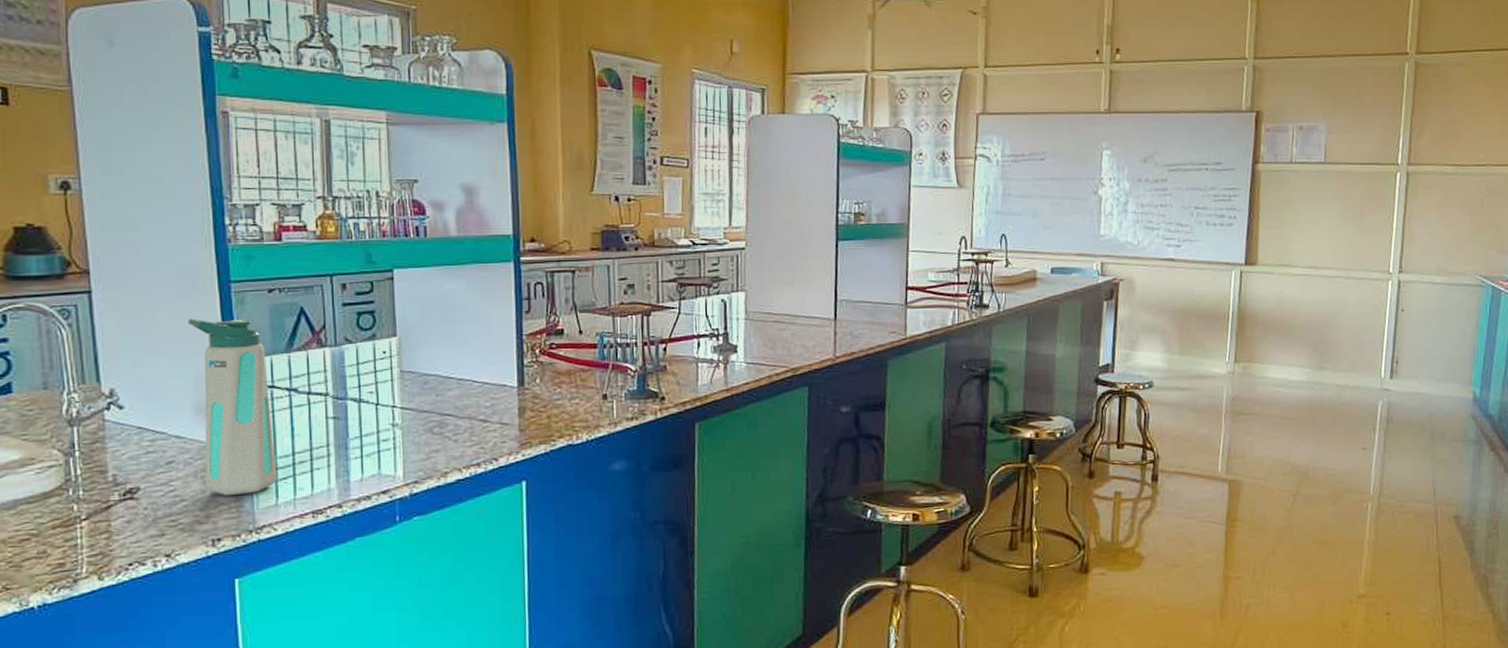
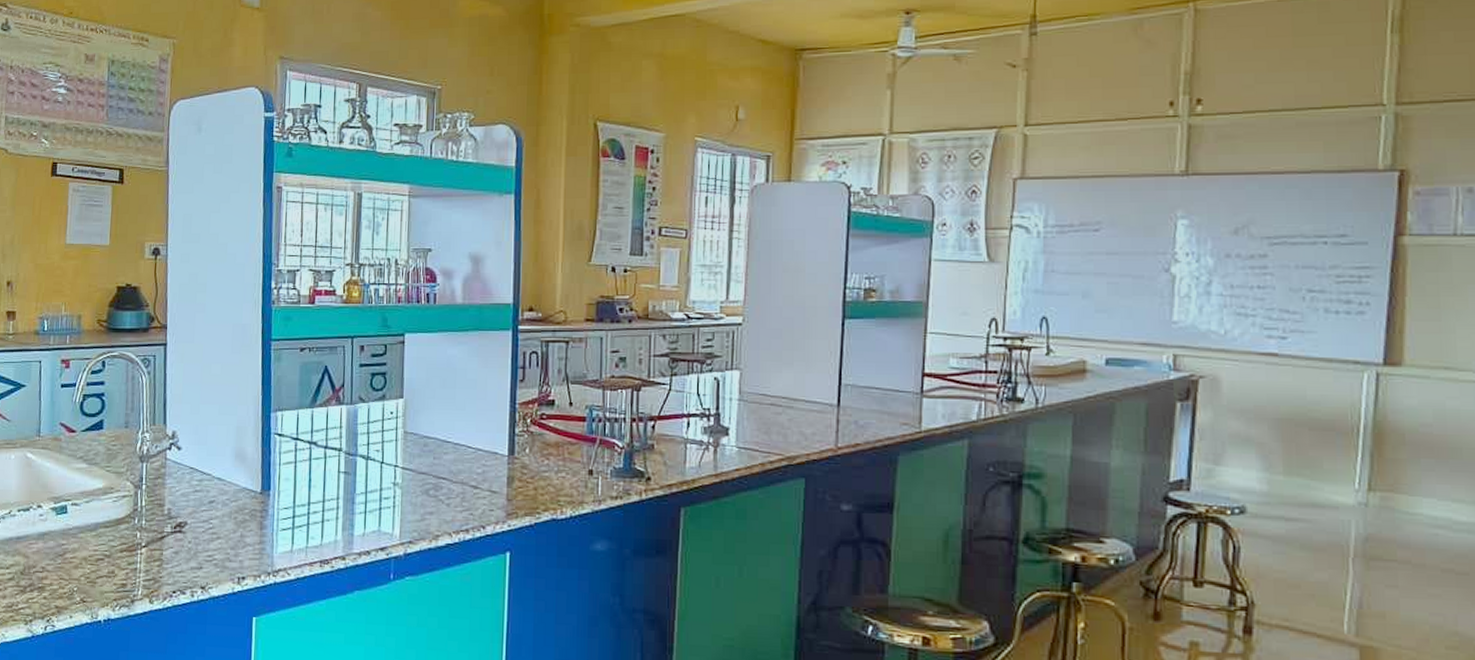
water bottle: present [188,318,278,496] -> none [236,372,295,538]

